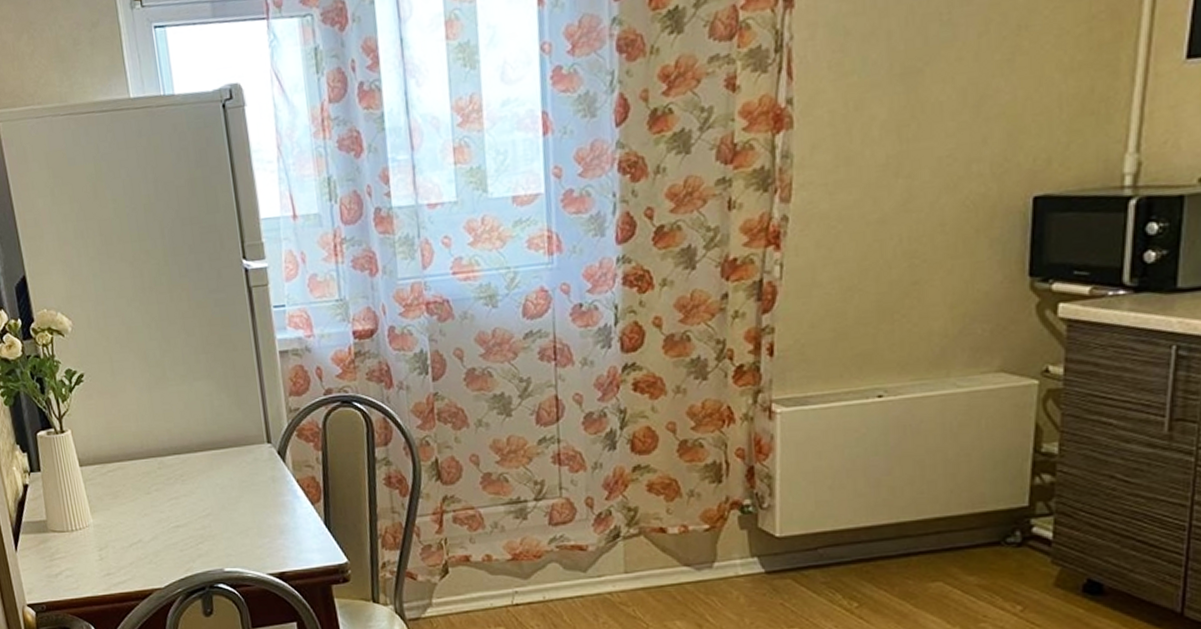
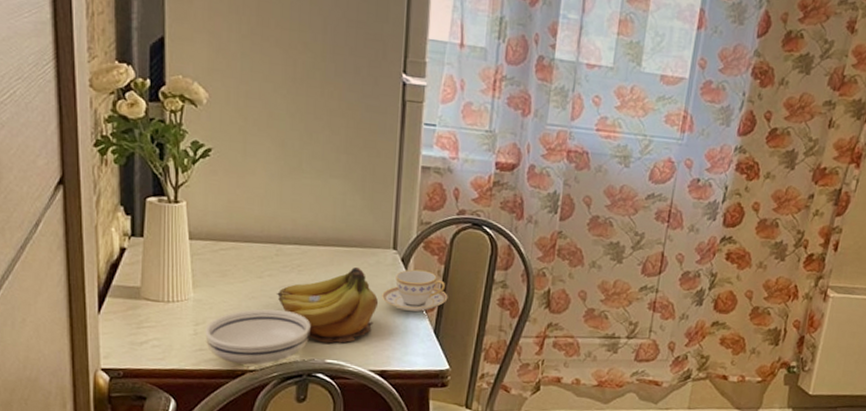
bowl: none [108,523,205,585] -> present [205,308,311,367]
fruit: none [165,467,264,552] -> present [276,266,379,344]
teacup: none [265,460,332,507] -> present [382,269,448,312]

